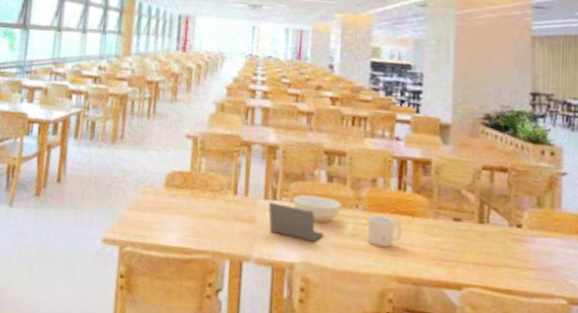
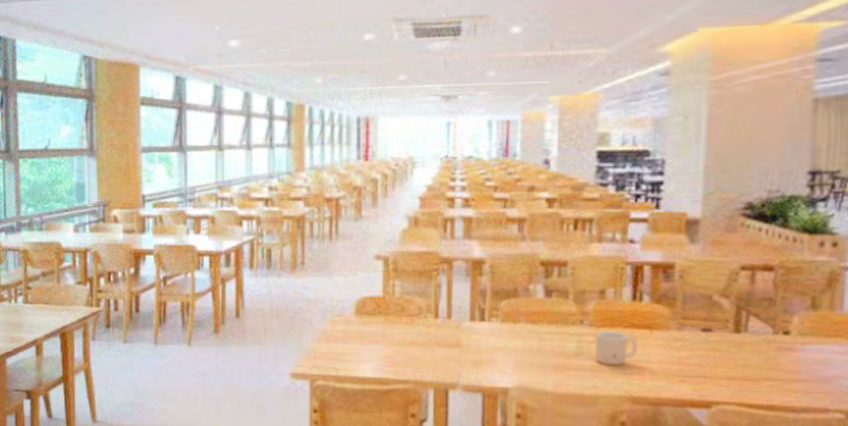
laptop computer: present [268,201,323,242] -> none [475,323,542,364]
bowl: present [292,195,342,223] -> none [504,313,563,343]

